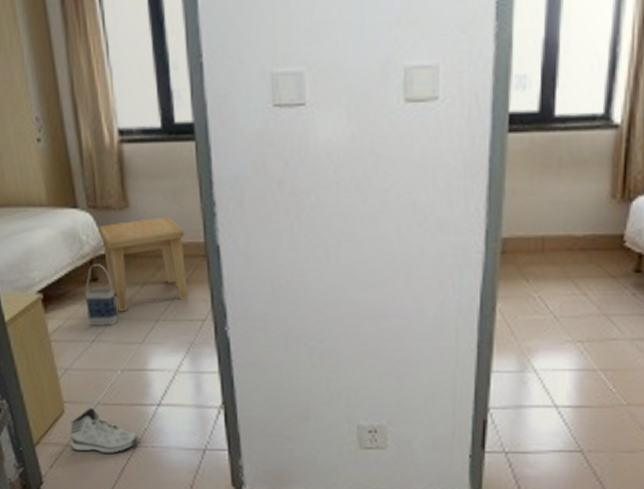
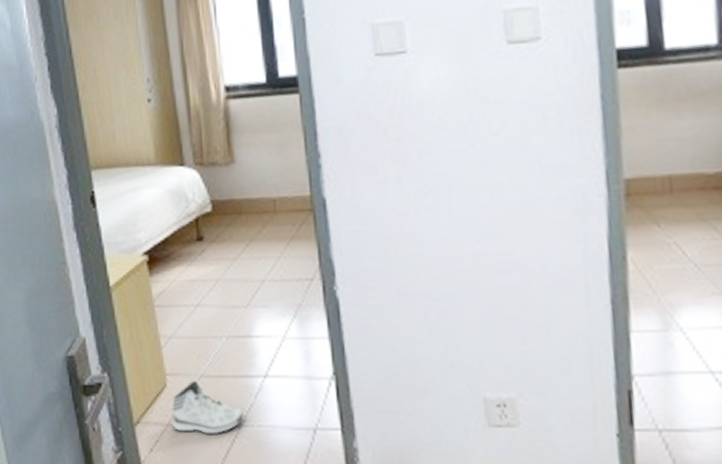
bag: present [85,264,119,326] -> none [190,222,224,289]
side table: present [98,216,188,312] -> none [204,170,295,273]

